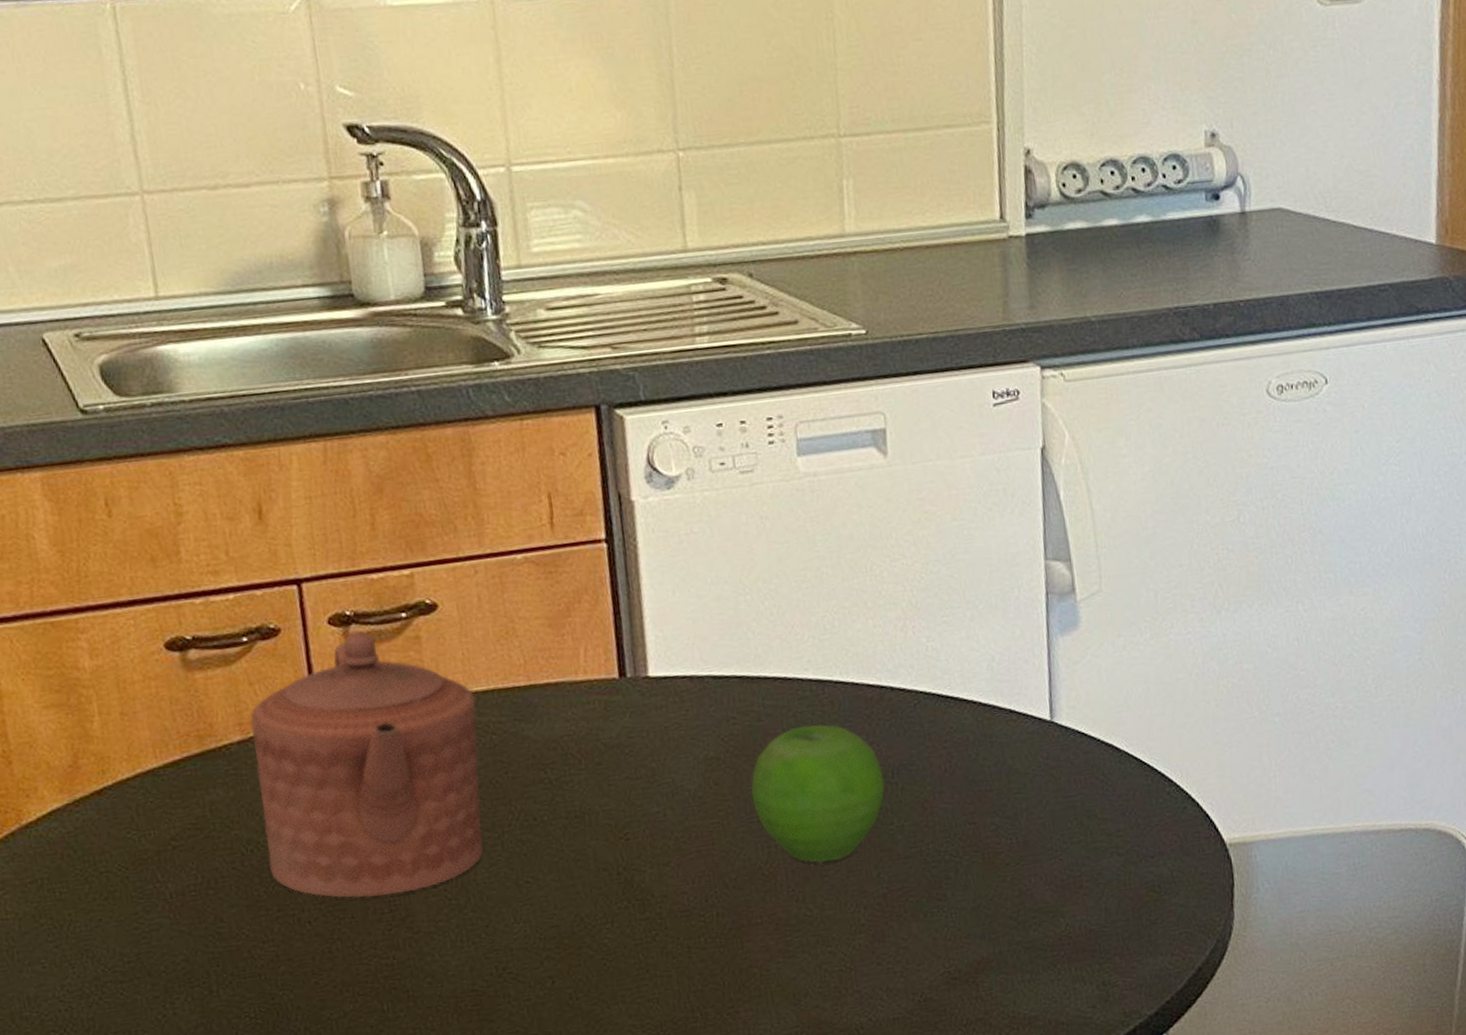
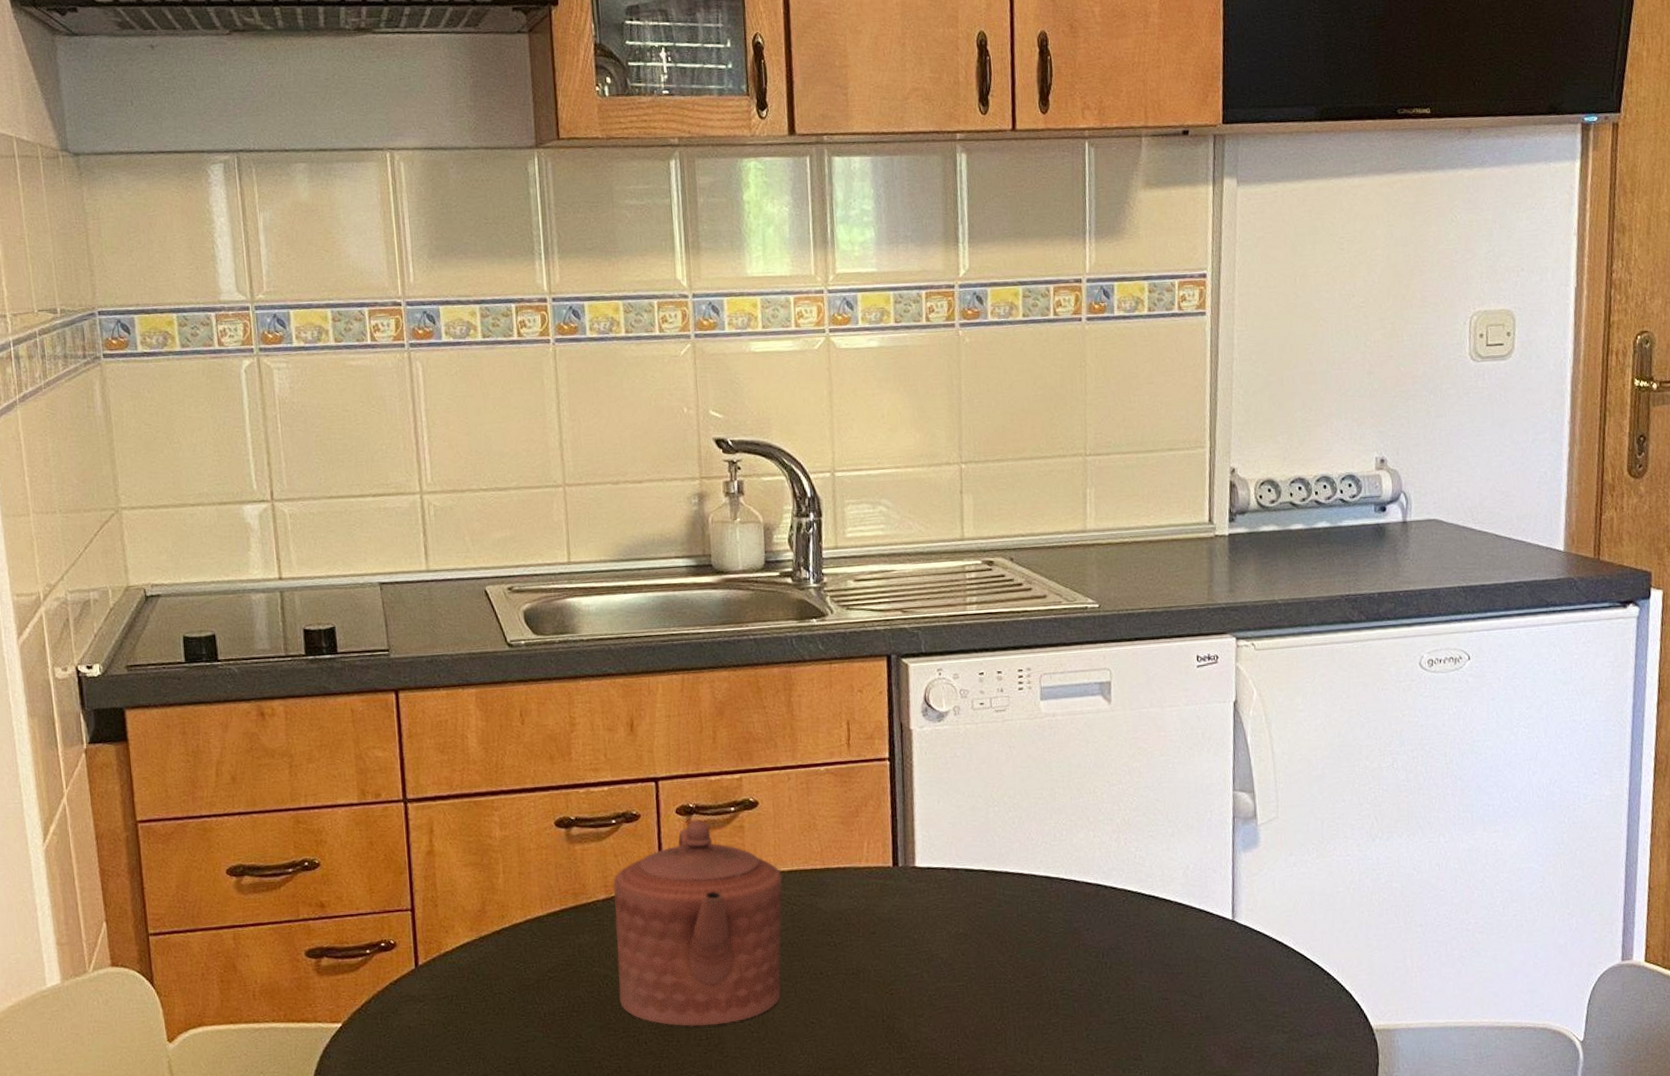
fruit: present [751,724,885,863] -> none [990,912,1096,1023]

